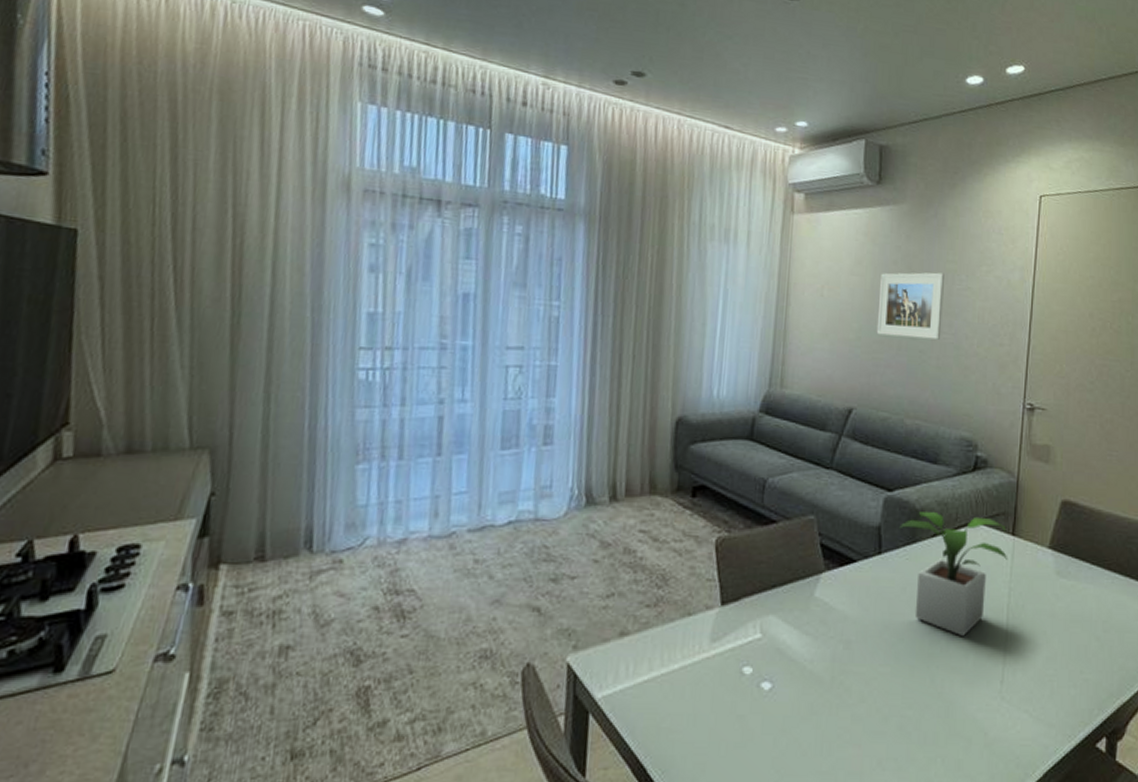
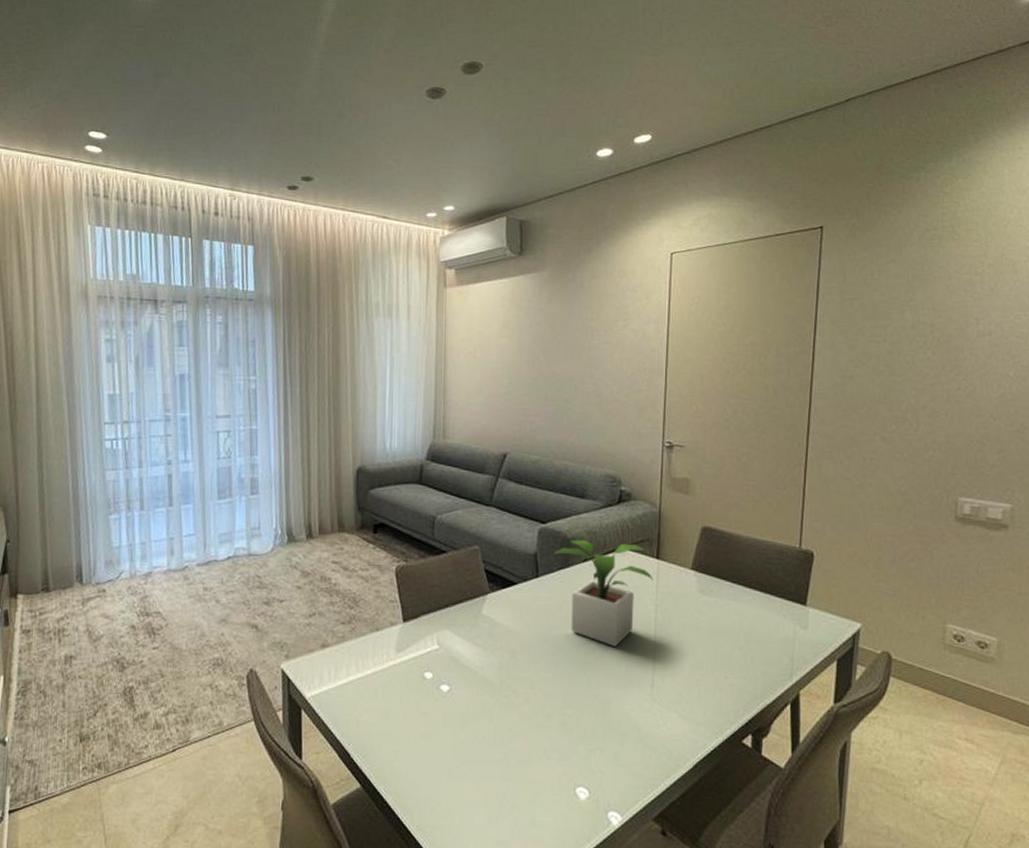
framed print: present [876,272,944,340] -> none [525,330,584,389]

